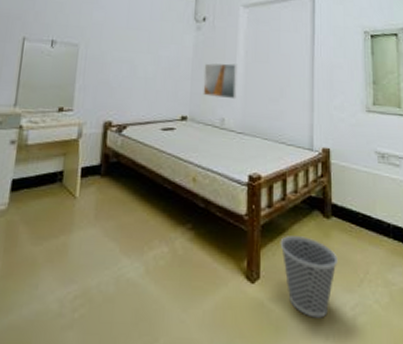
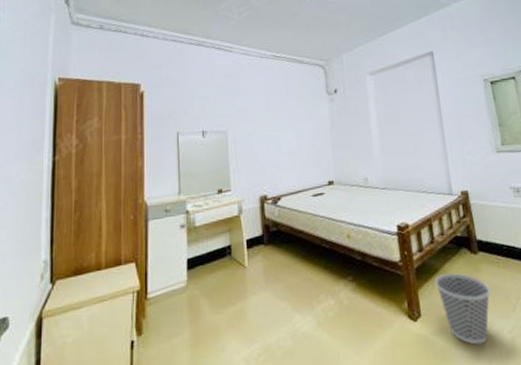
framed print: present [203,63,238,100] -> none [342,127,375,160]

